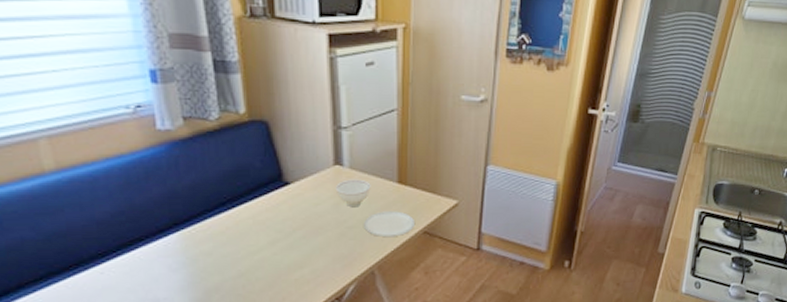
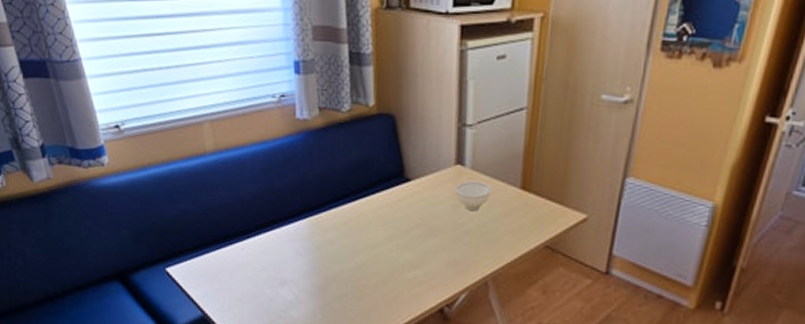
plate: present [364,211,416,238] -> none [481,218,537,248]

